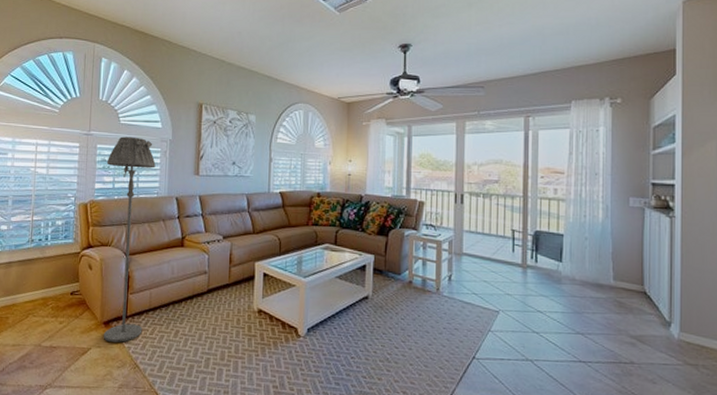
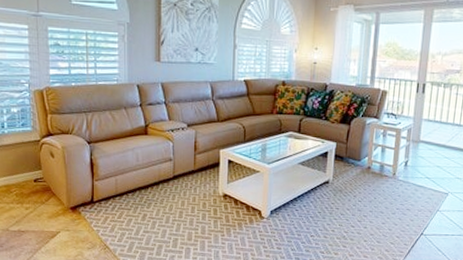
floor lamp: present [103,136,156,342] -> none [60,18,114,226]

